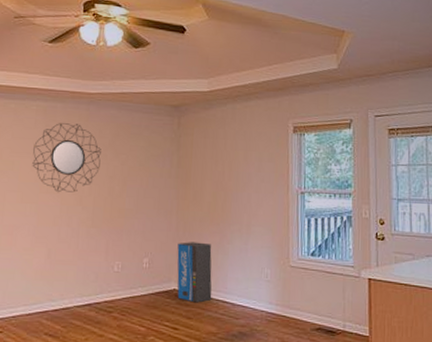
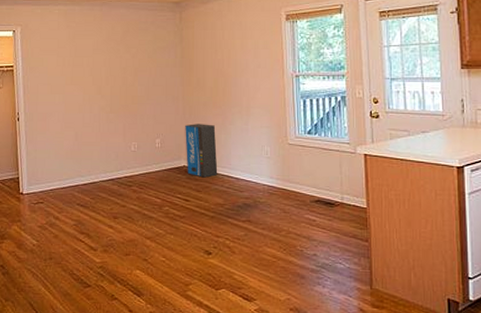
home mirror: present [32,123,101,193] -> none [58,23,114,84]

